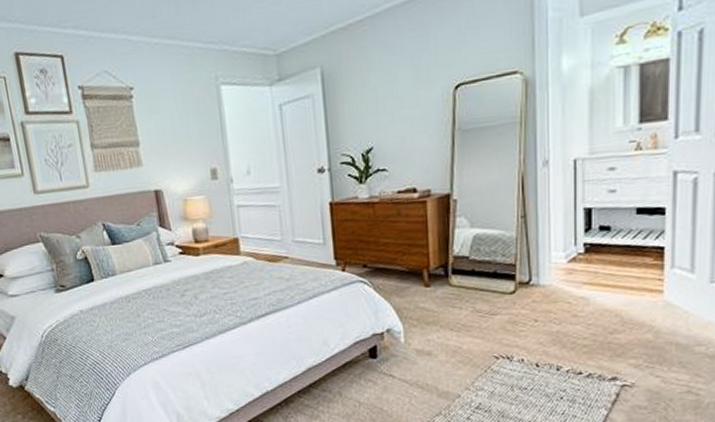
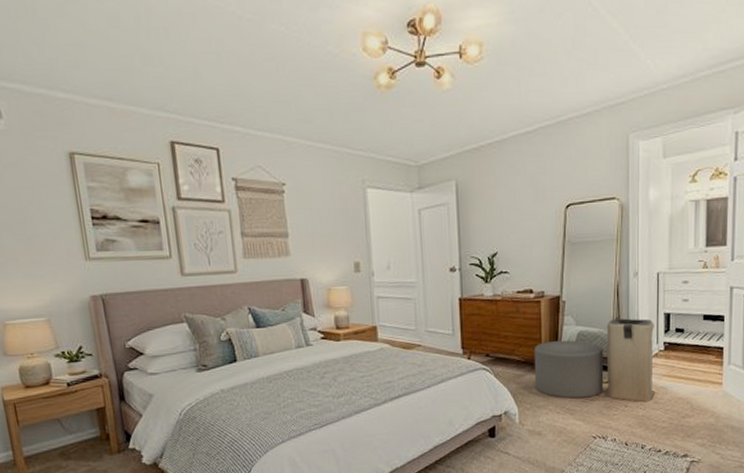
pouf: none [419,245,507,313] -> present [534,340,604,399]
laundry basket: none [501,216,575,316] -> present [598,318,656,403]

